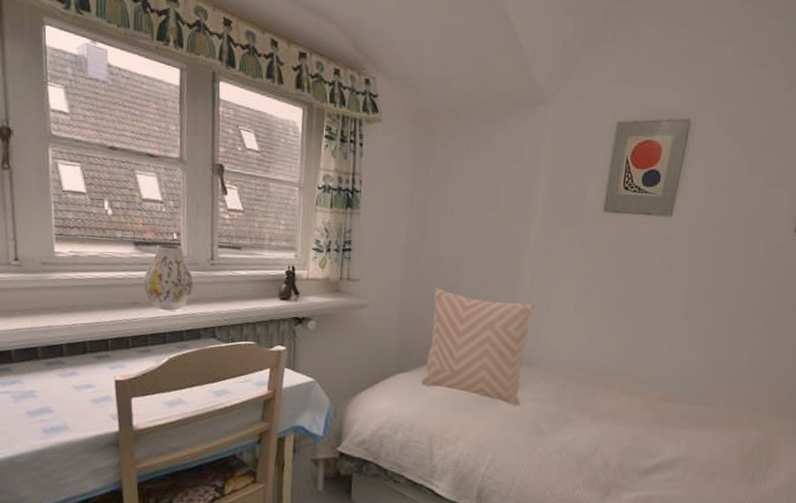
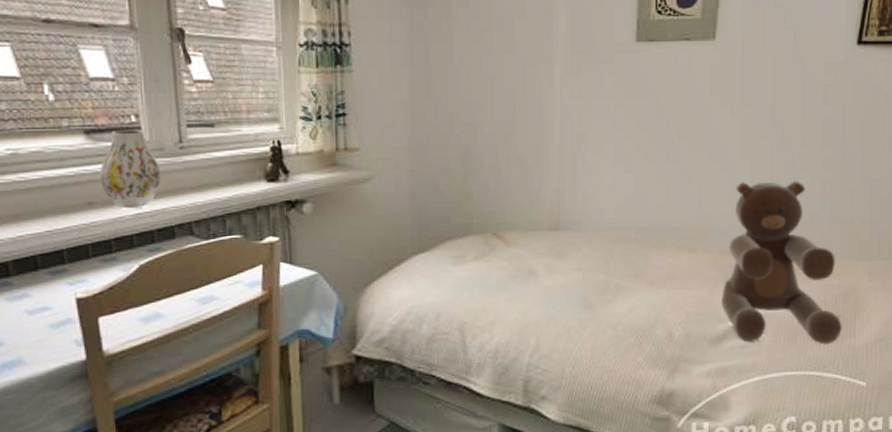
pillow: present [421,287,535,407] -> none [444,148,568,279]
teddy bear: none [653,340,756,487] -> present [721,180,842,345]

